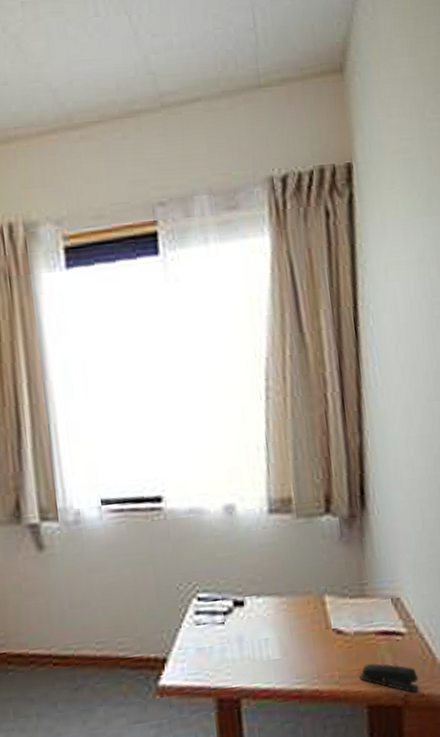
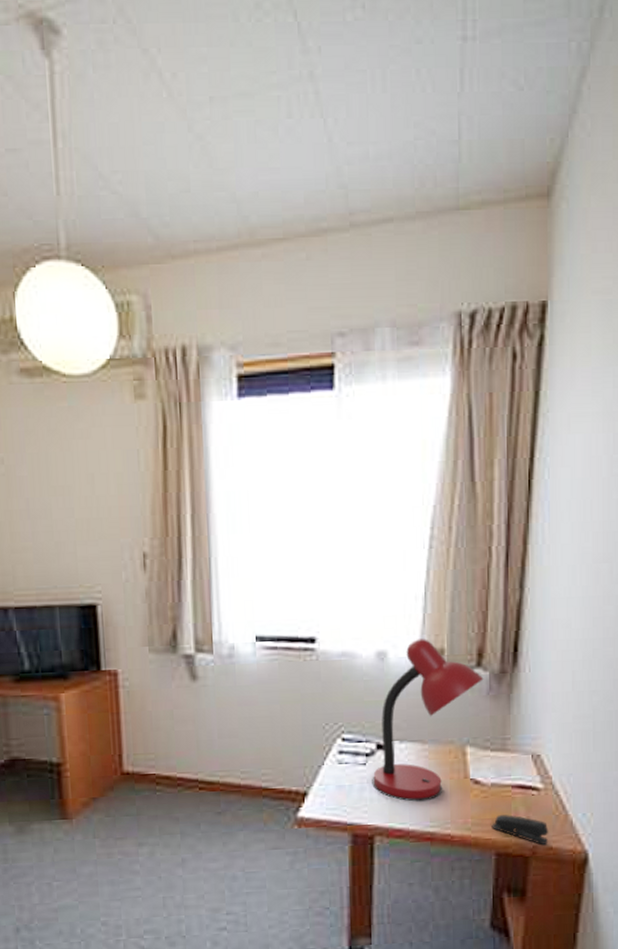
desk lamp: none [232,489,334,659] -> present [372,639,484,802]

